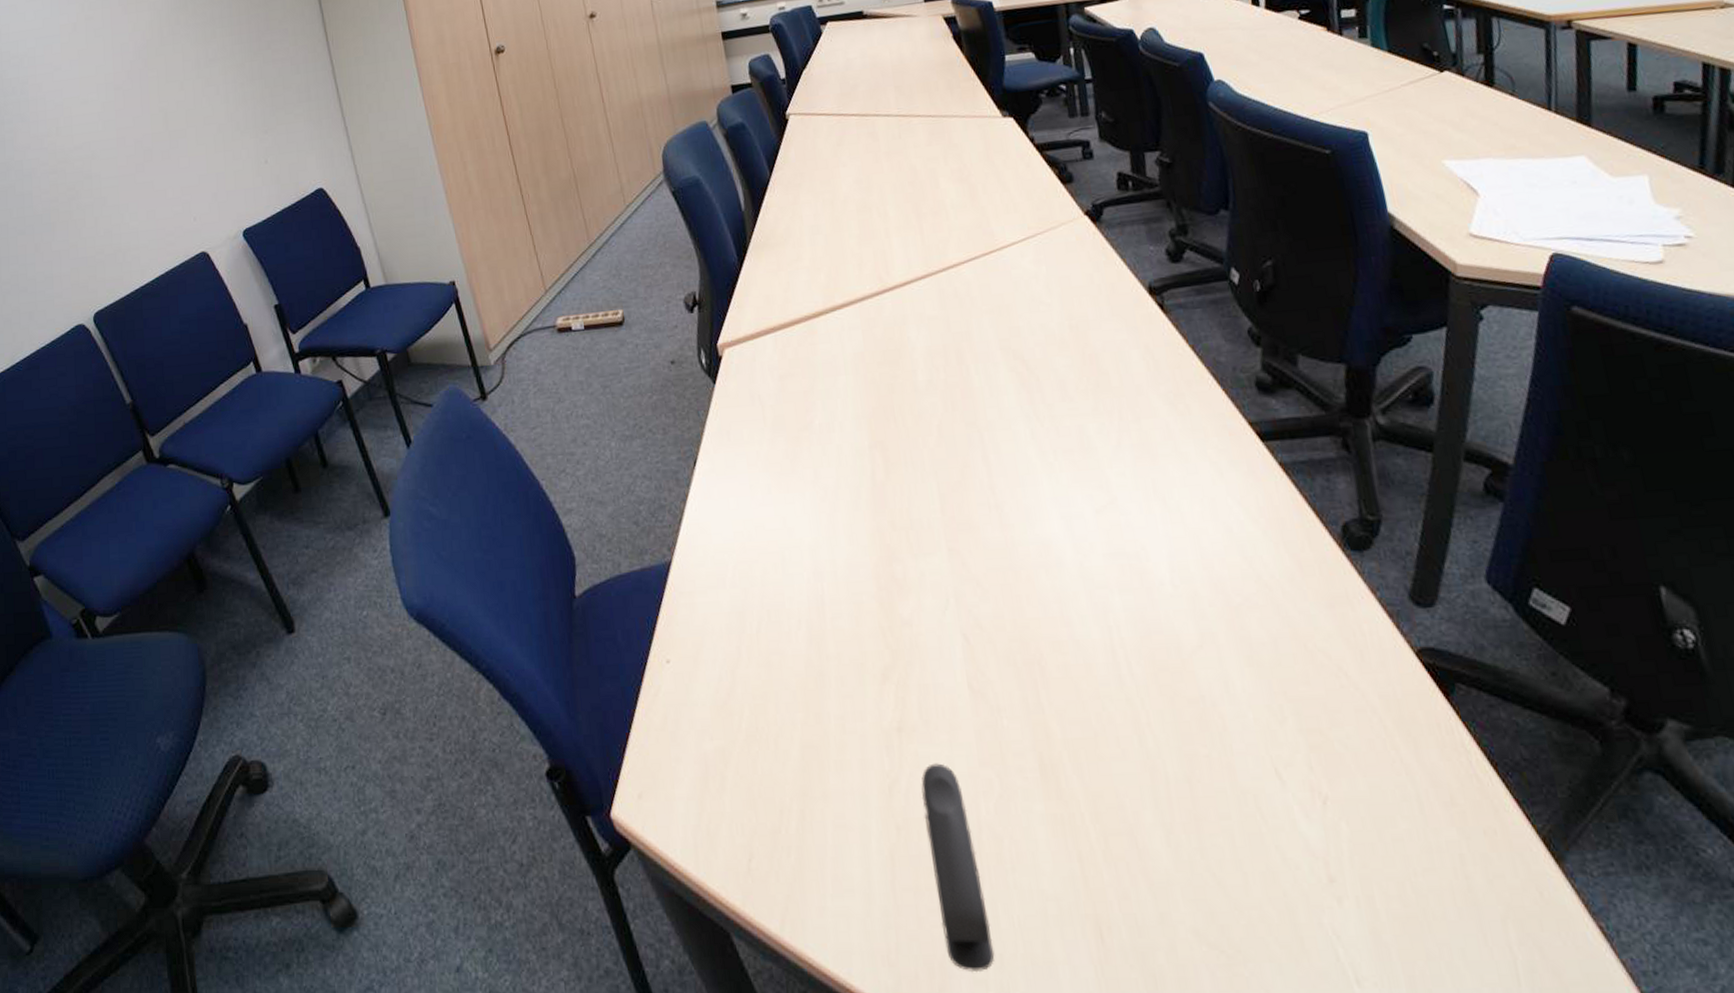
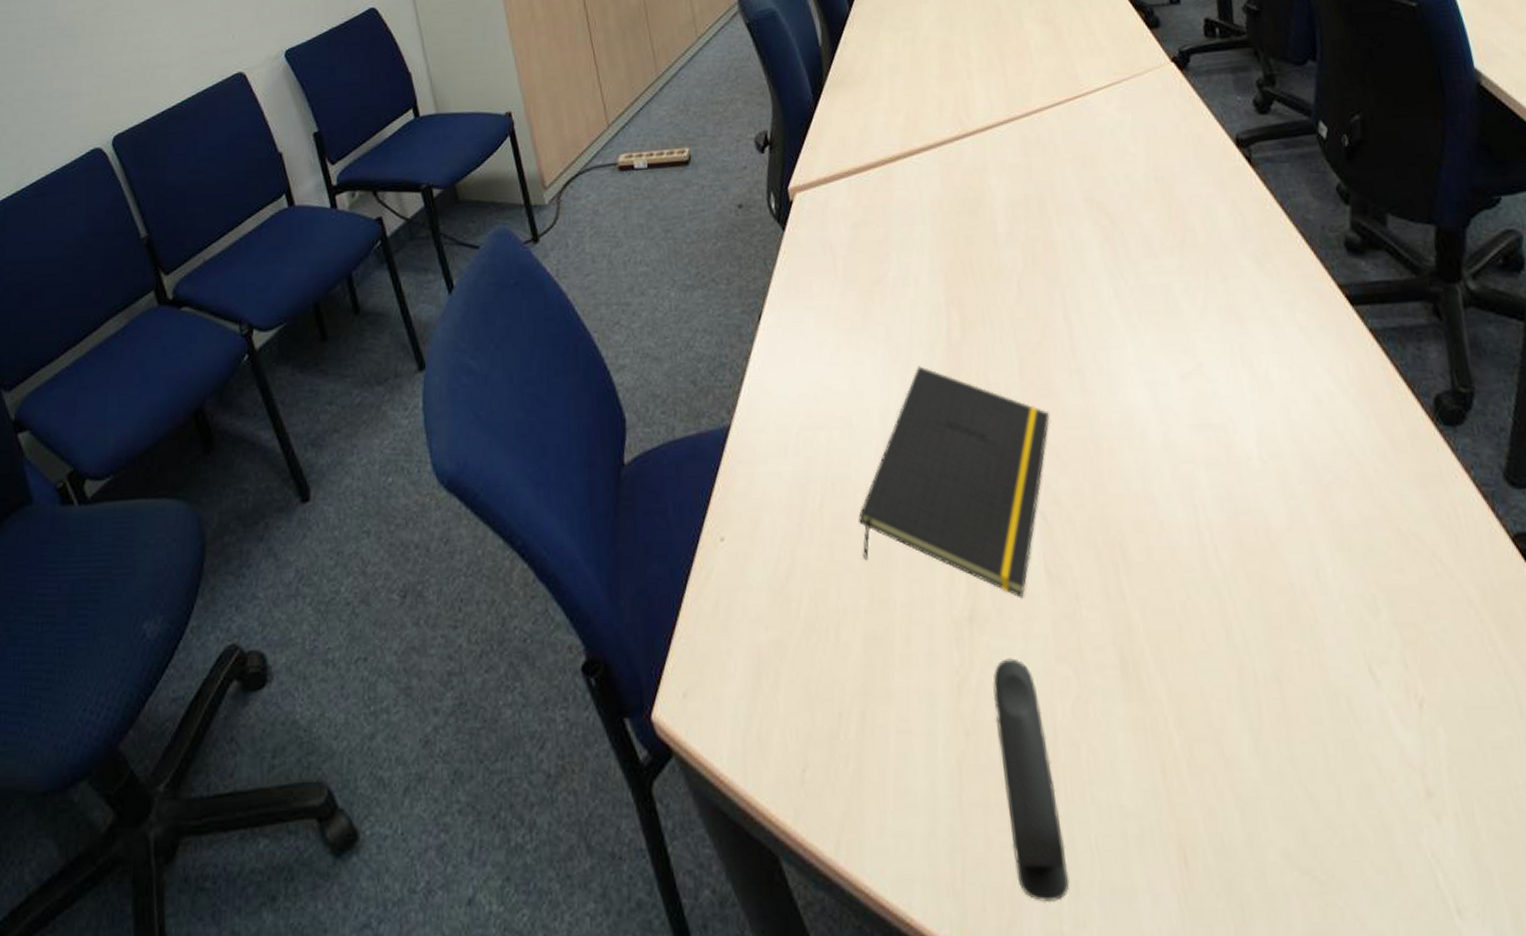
notepad: none [793,505,970,711] -> present [858,366,1050,599]

